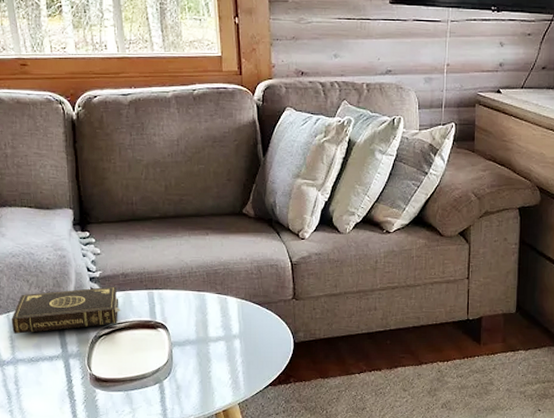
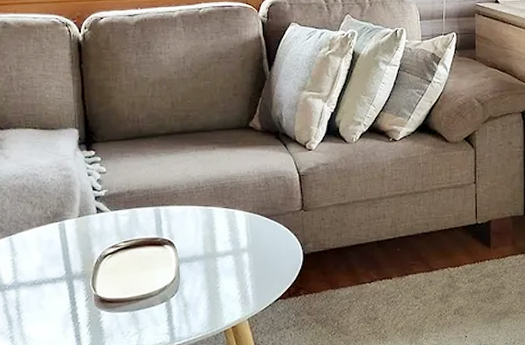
book: present [11,286,122,334] -> none [13,204,128,257]

